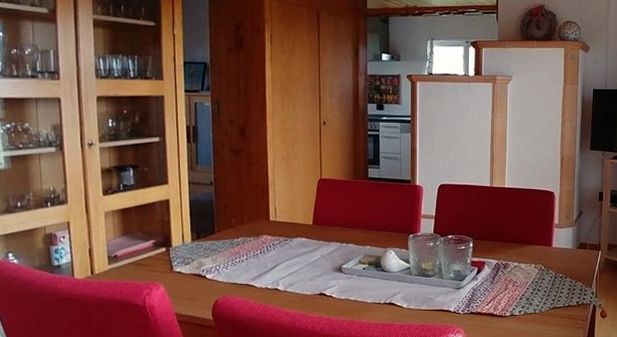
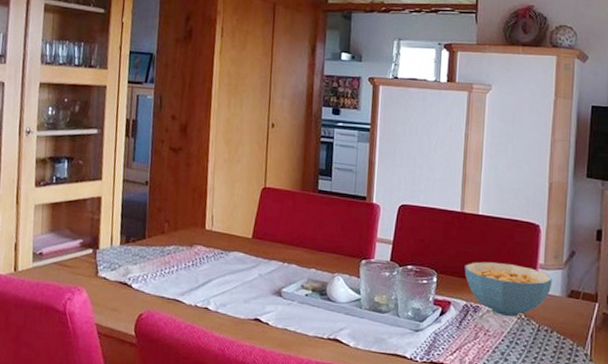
cereal bowl: none [495,226,565,269] -> present [464,261,553,317]

